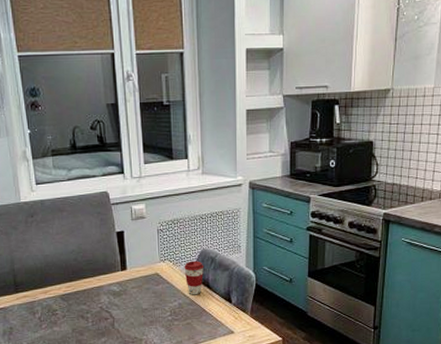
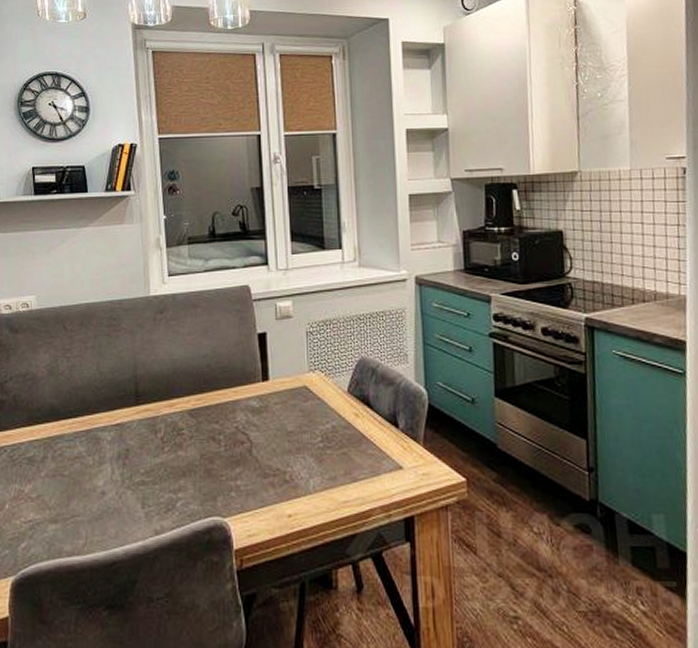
coffee cup: present [184,261,205,295] -> none [338,372,364,416]

